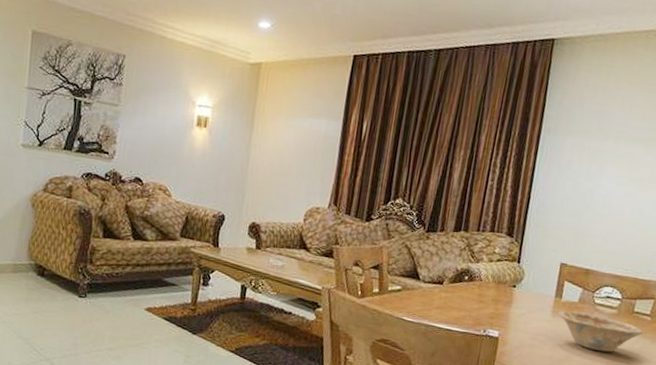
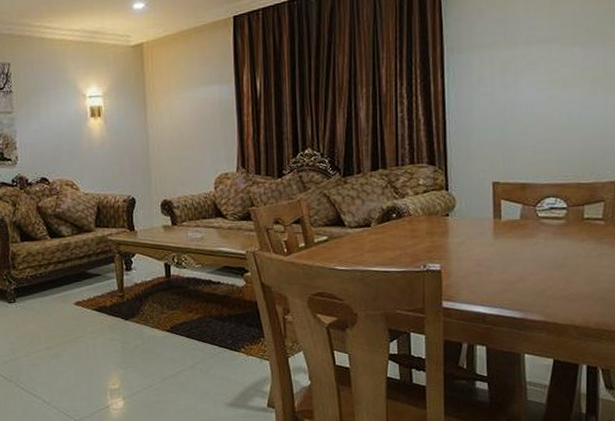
dish: present [558,311,644,353] -> none [500,228,599,267]

